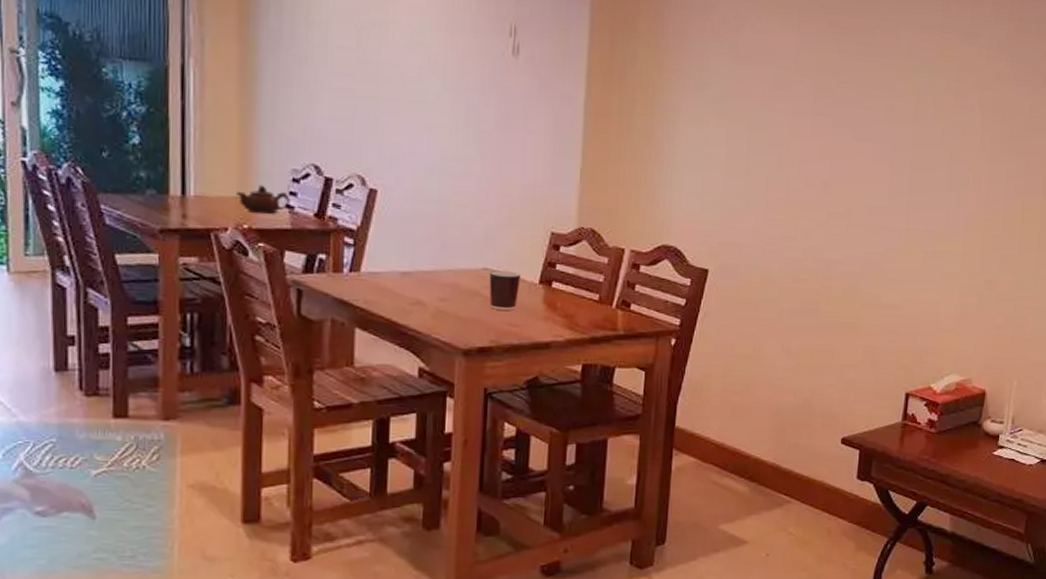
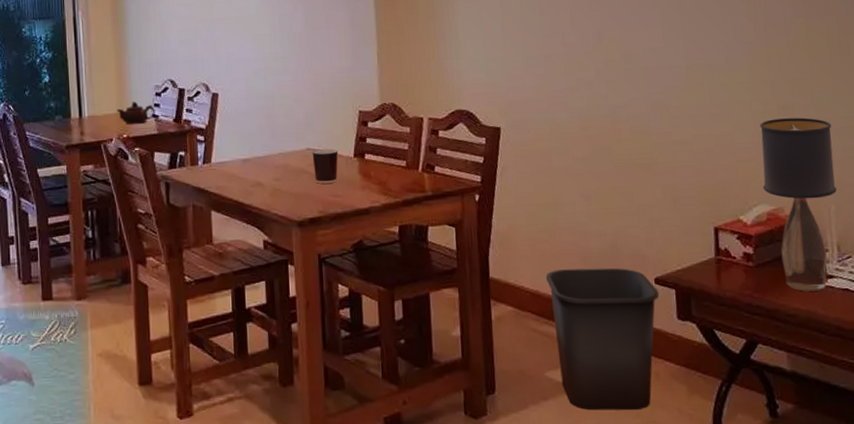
waste bin: none [733,423,844,564] -> present [545,268,660,411]
table lamp: none [956,292,1029,460] -> present [760,117,837,292]

